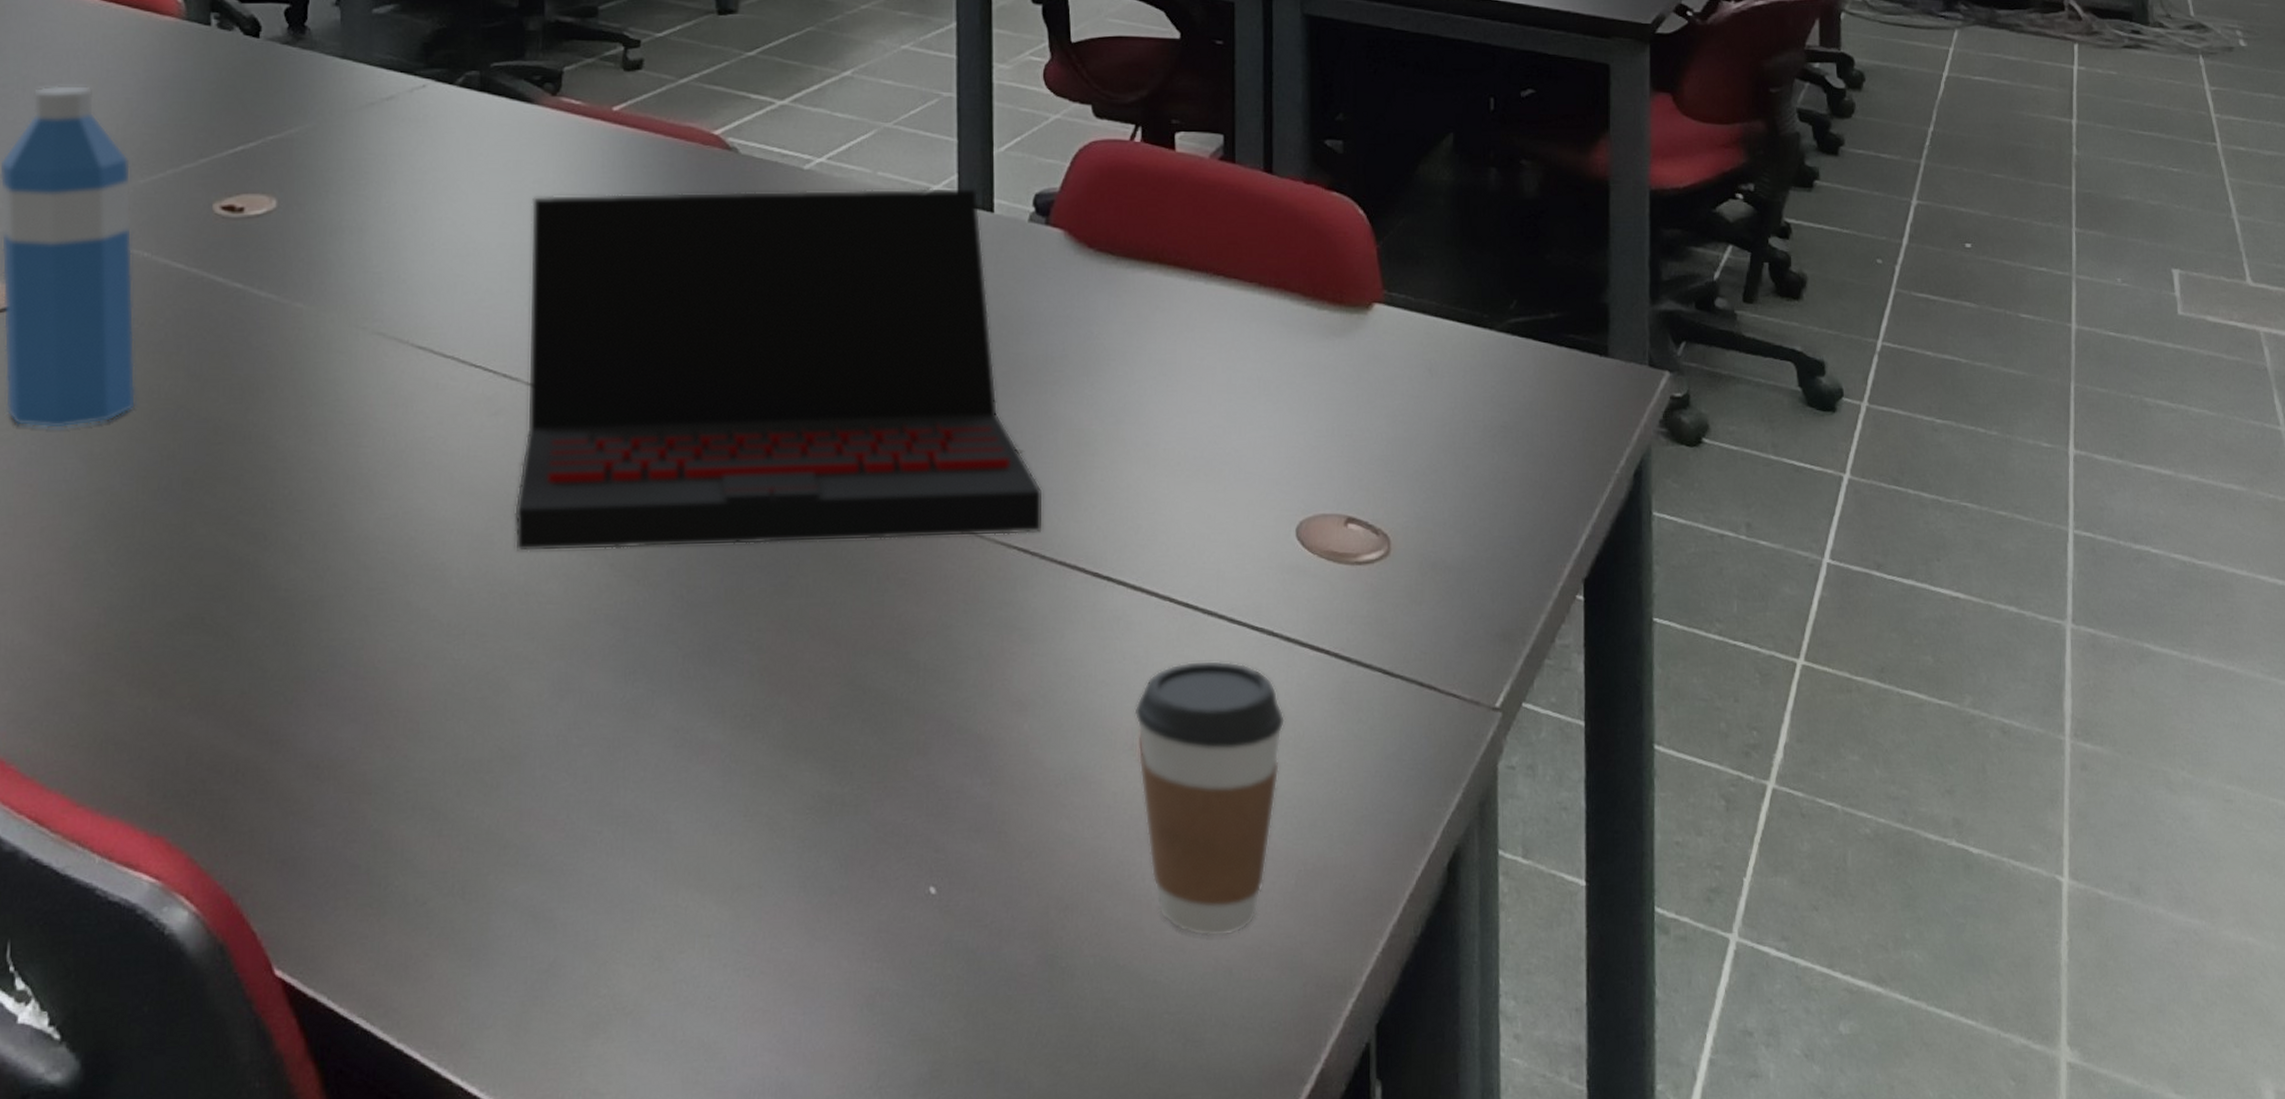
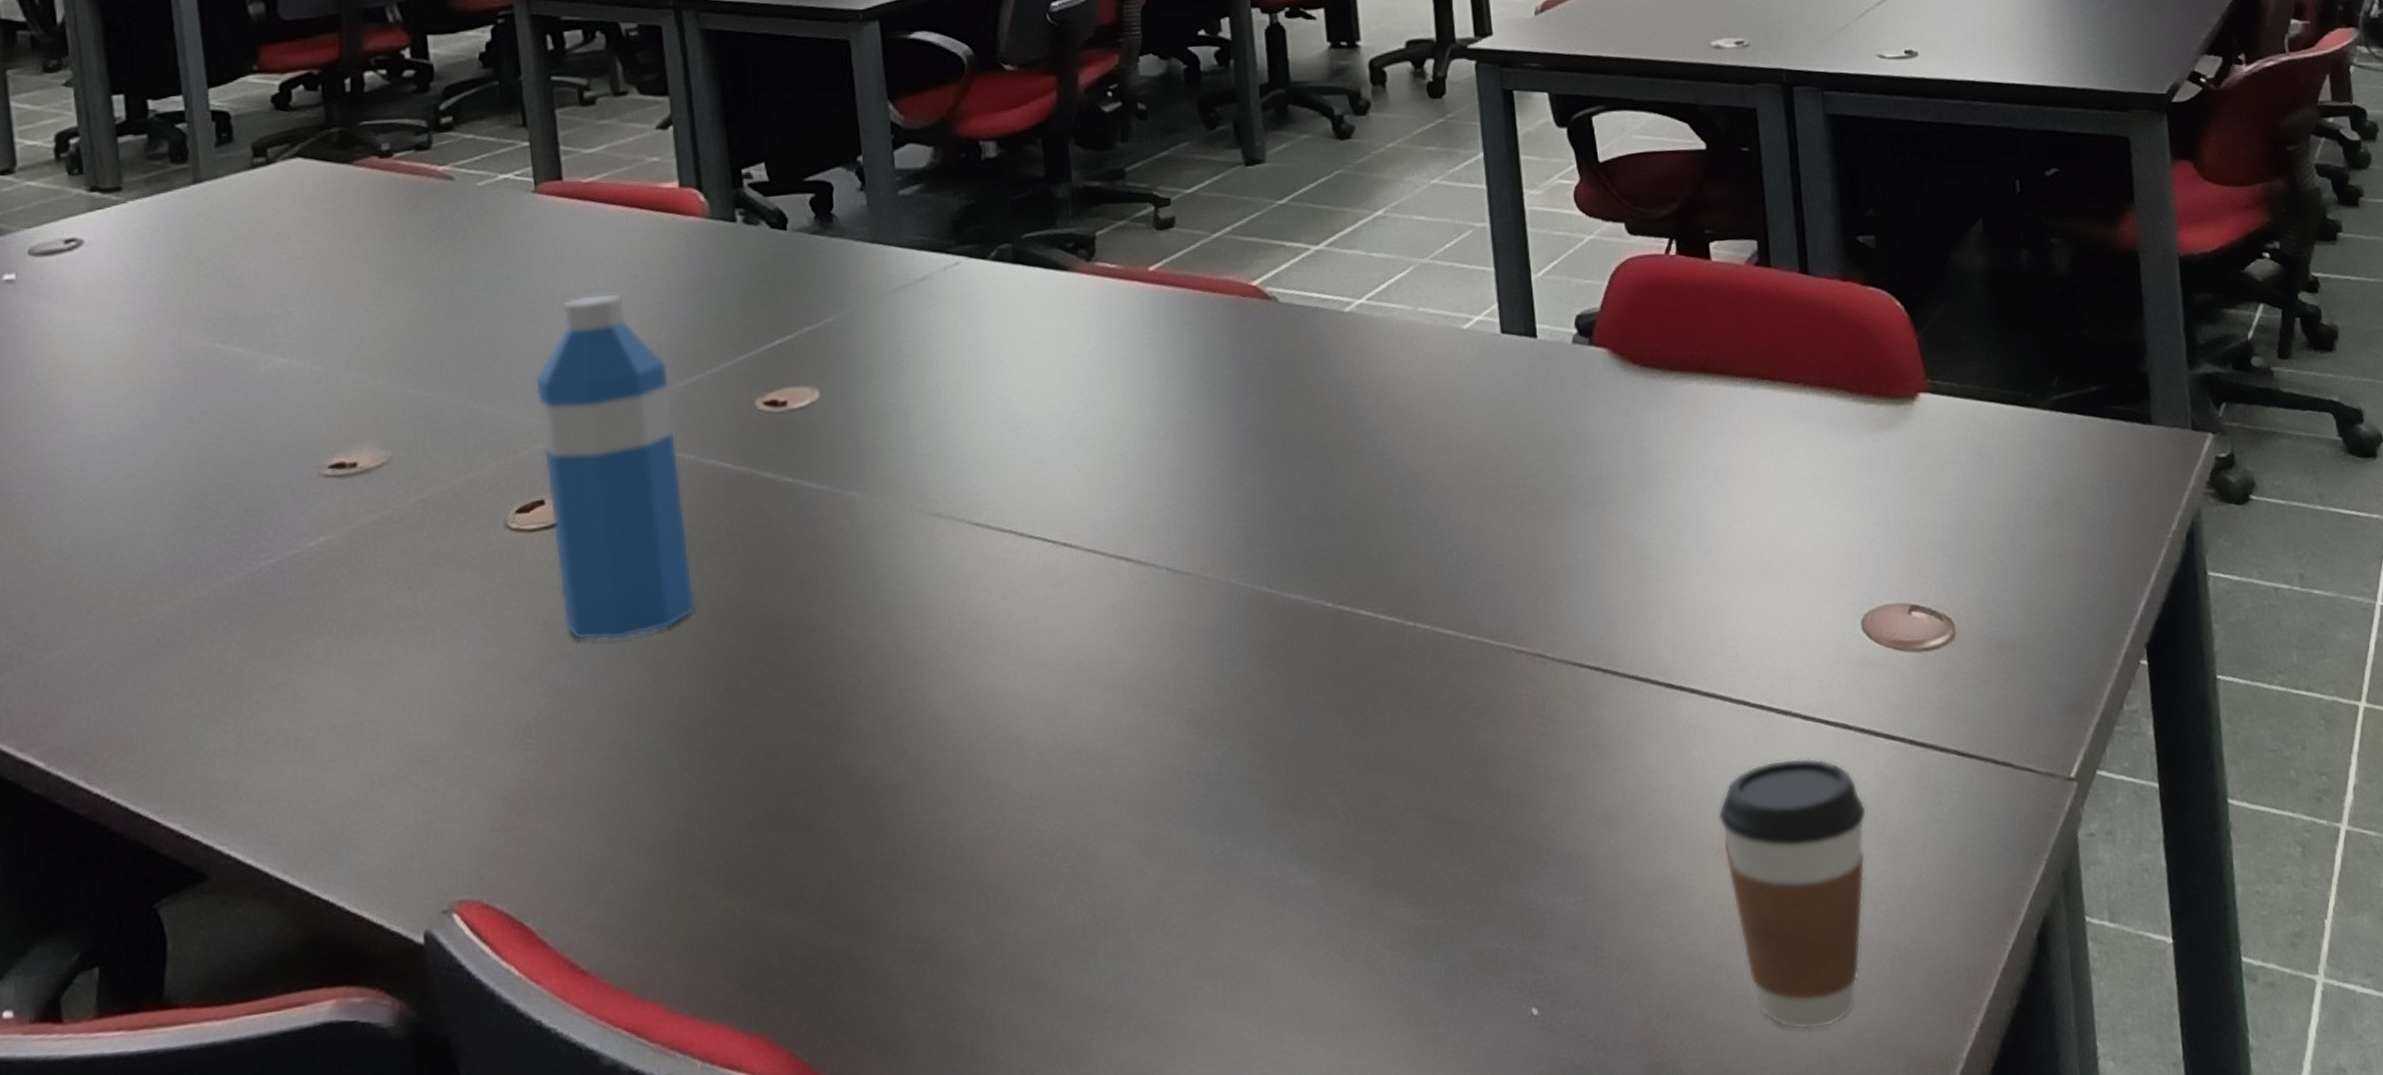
laptop: present [514,187,1044,552] -> none [1075,315,1613,719]

